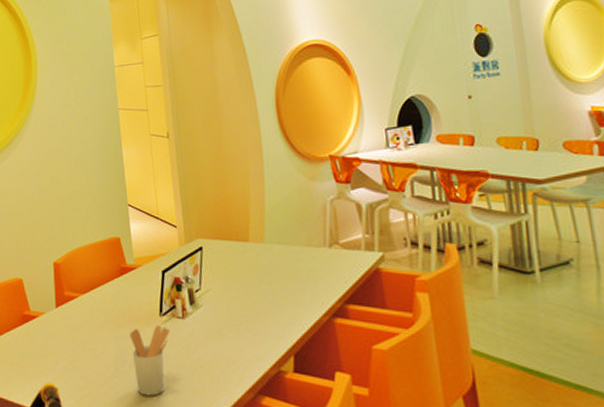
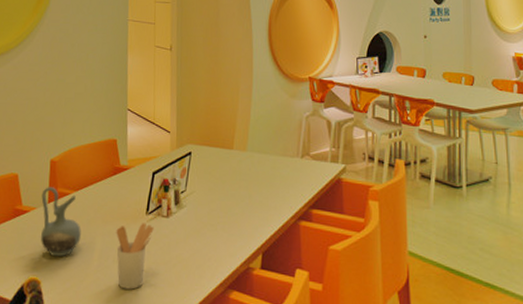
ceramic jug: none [48,291,94,363] -> present [41,187,81,257]

